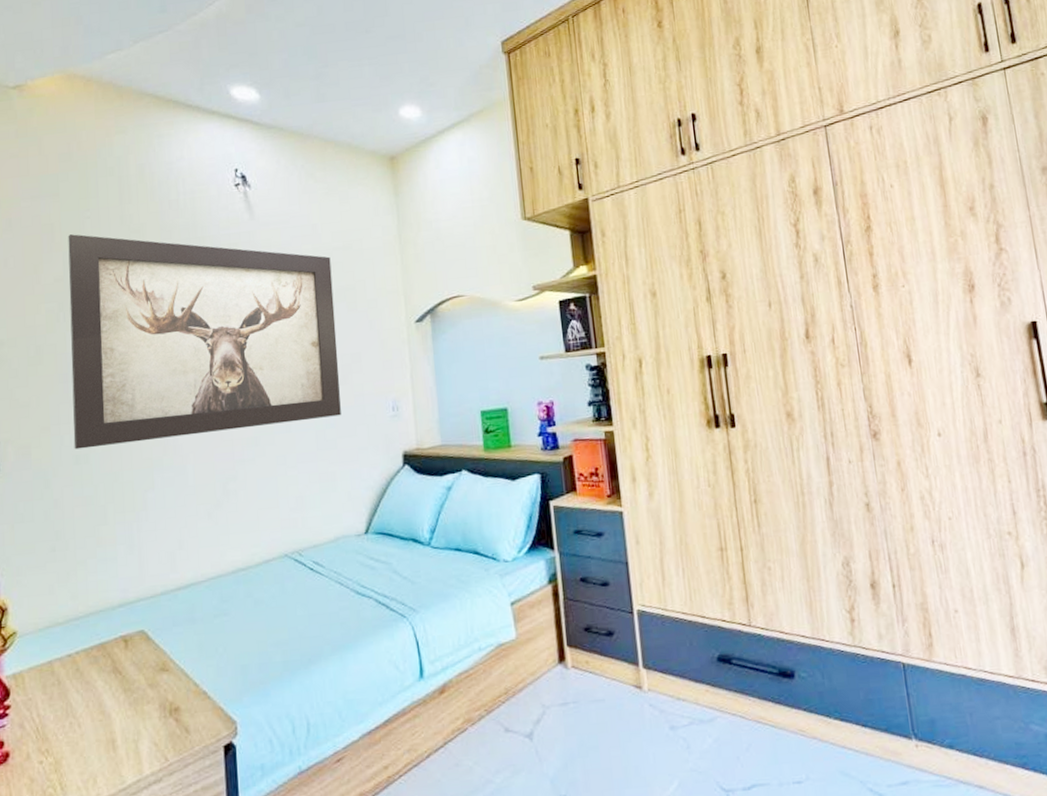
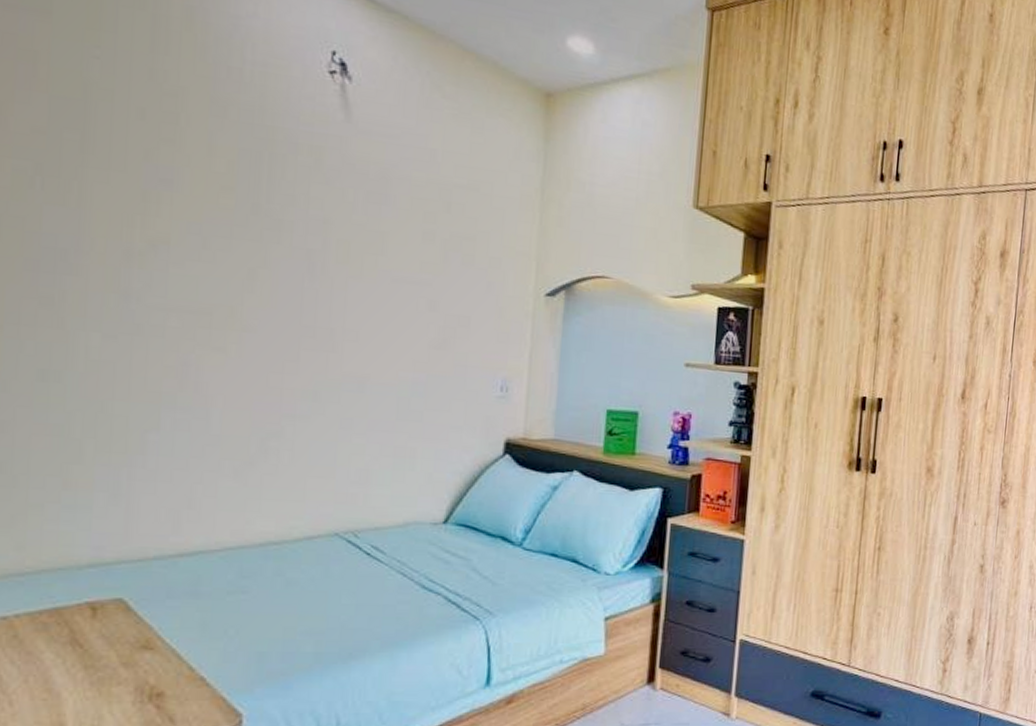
wall art: present [68,234,341,450] -> none [40,73,449,385]

